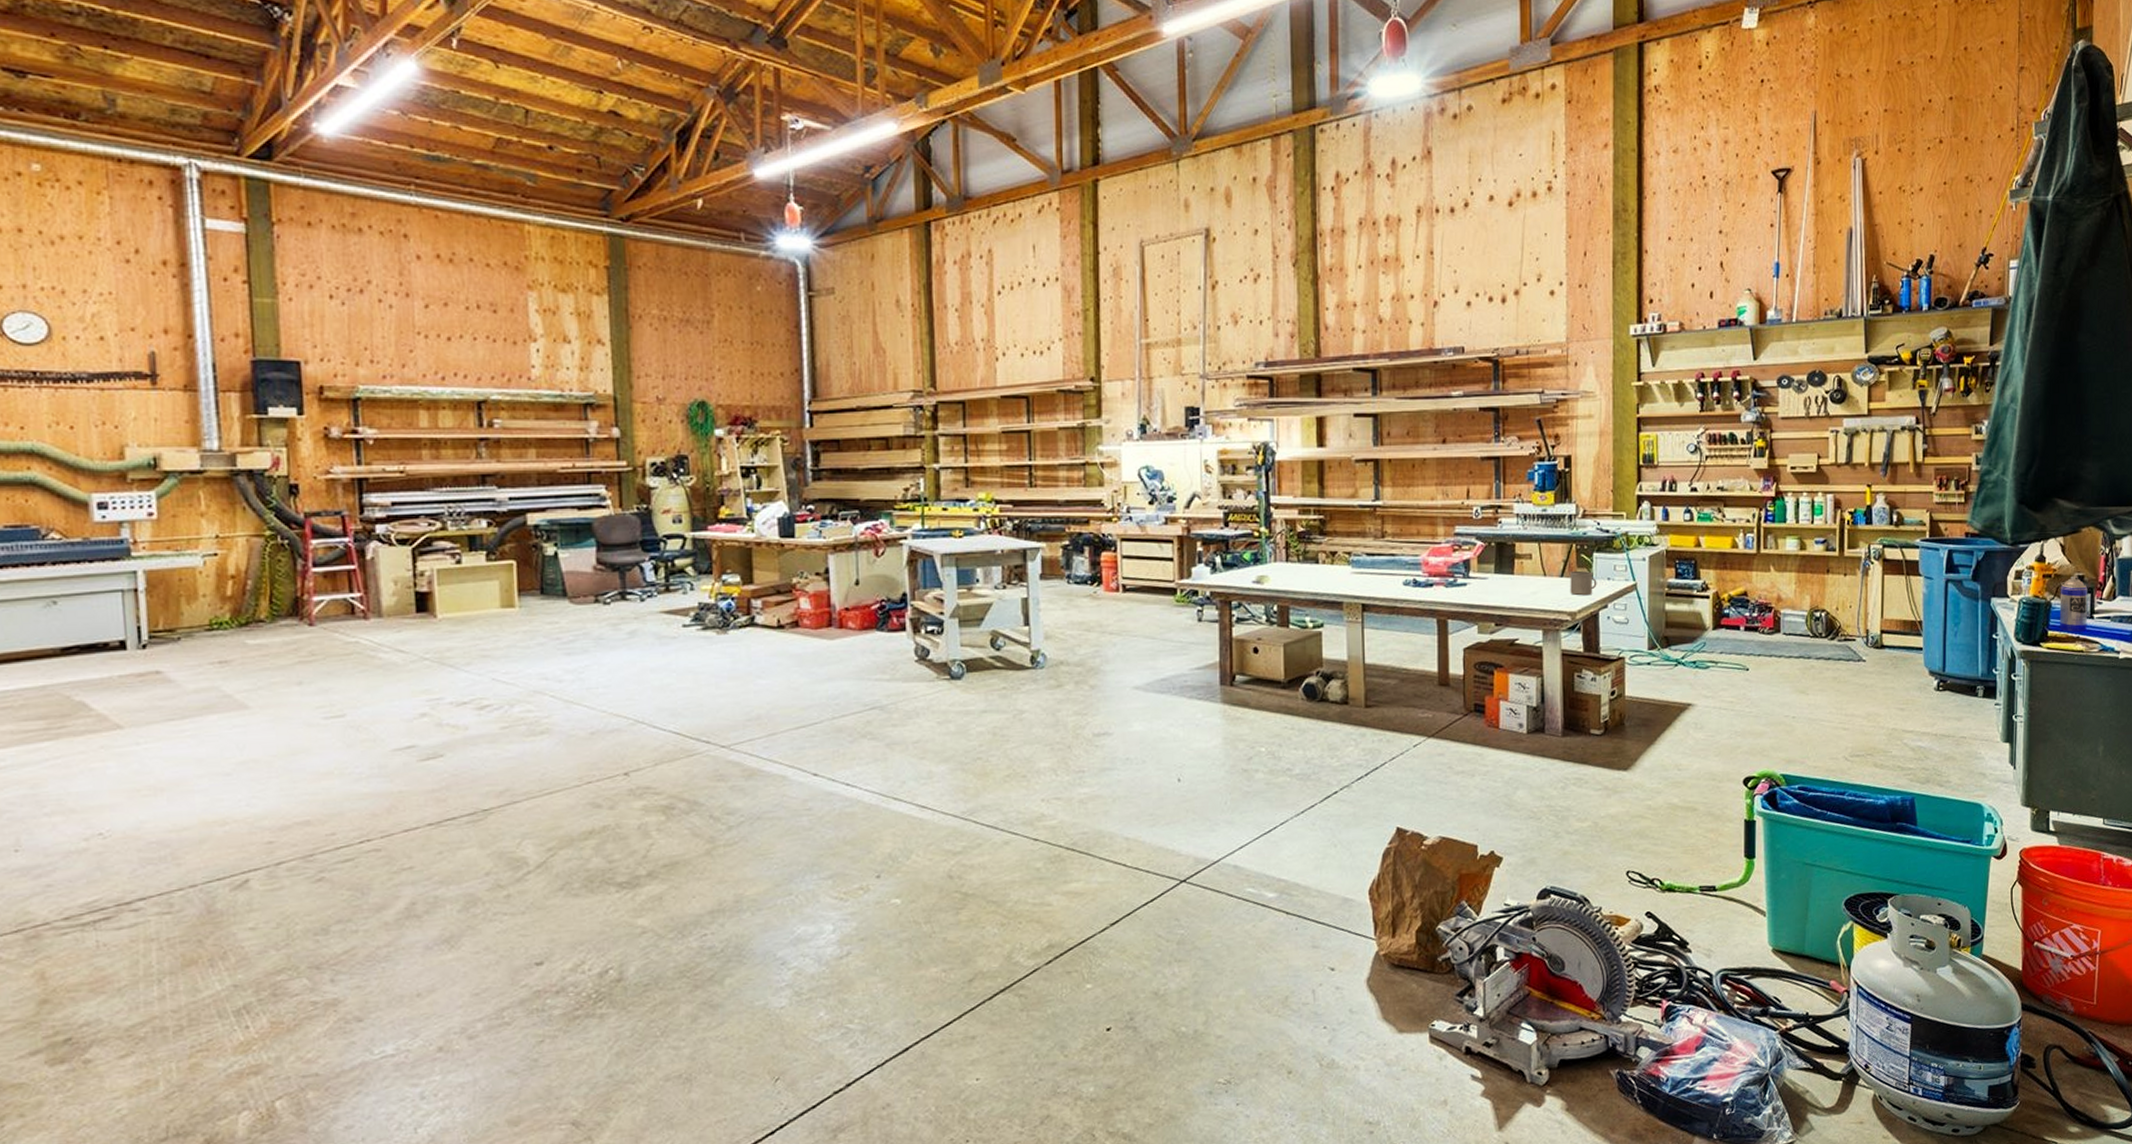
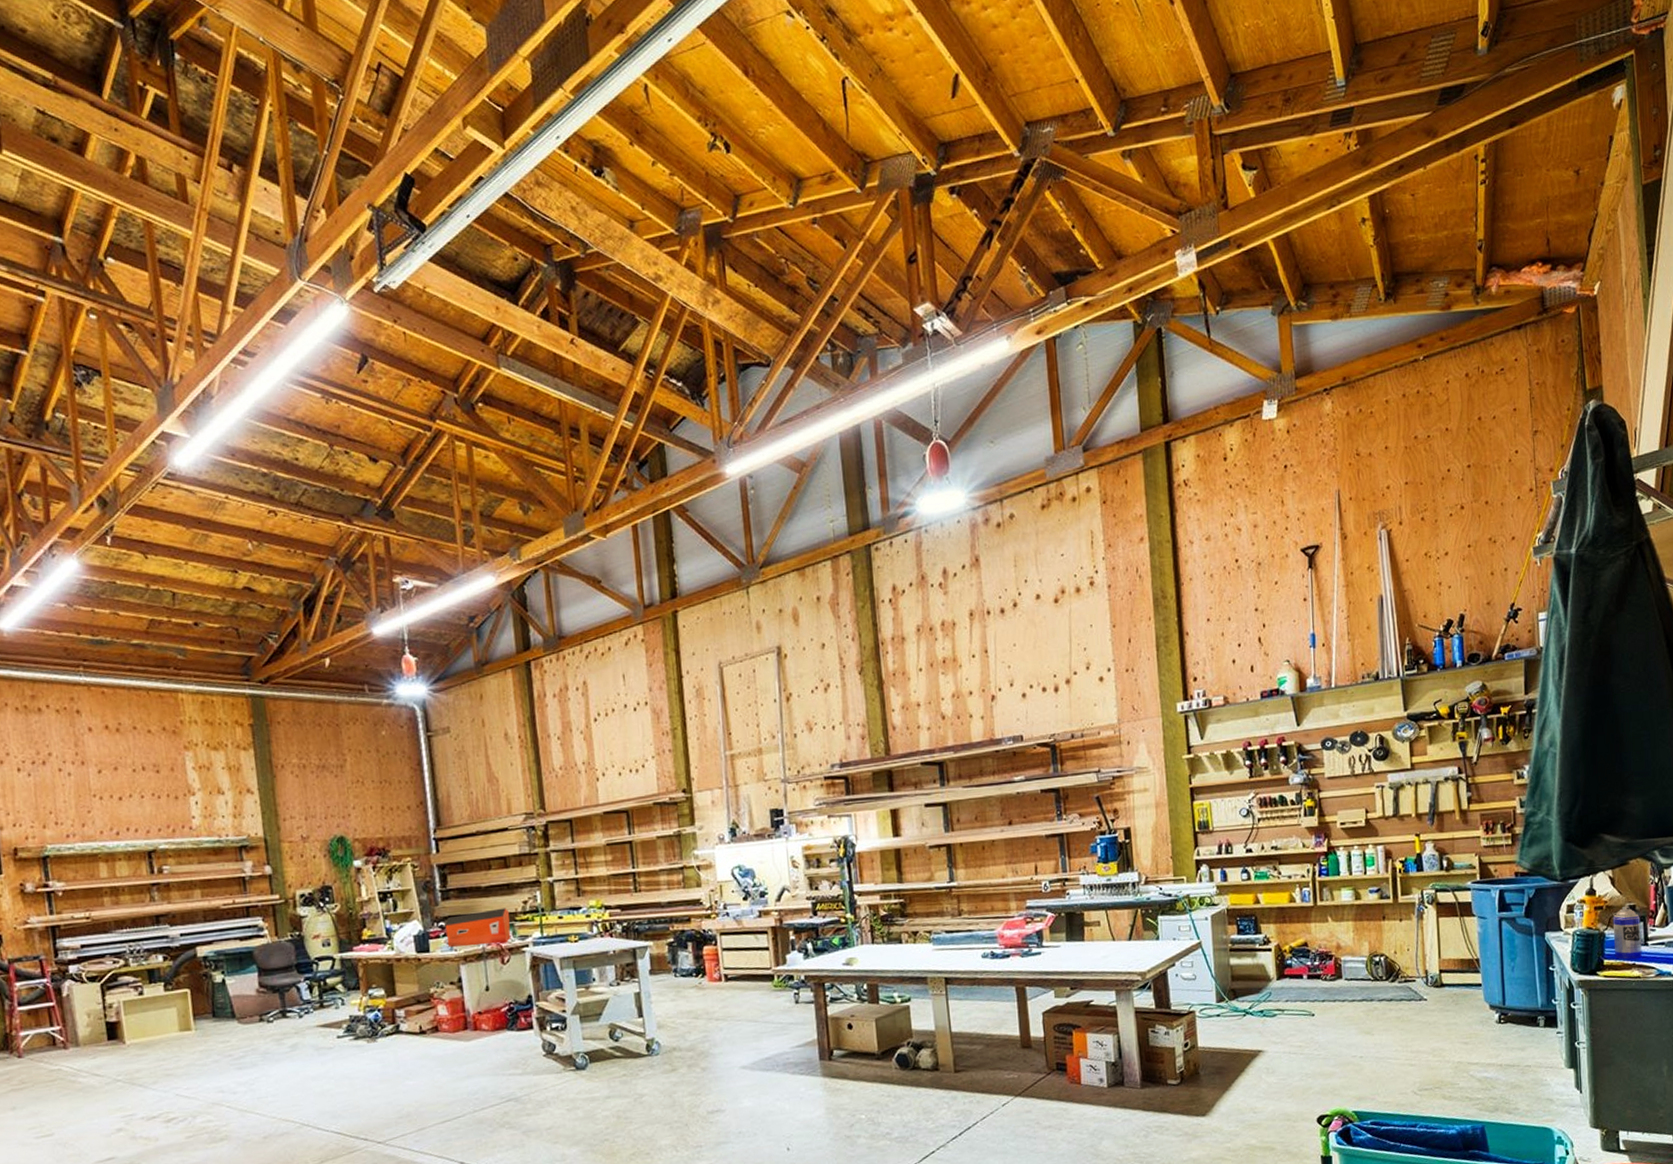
toolbox: none [814,494,889,535] -> present [445,908,511,947]
mug: present [1570,570,1597,596] -> none [1137,933,1164,957]

